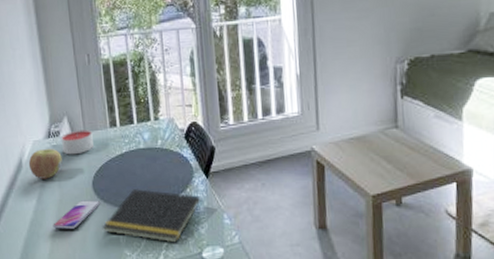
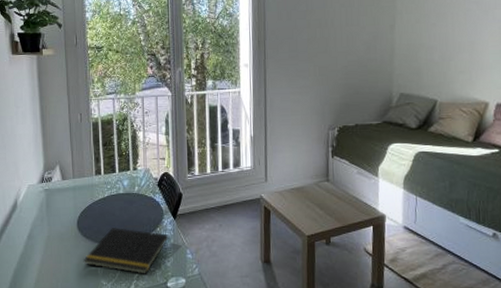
apple: present [28,149,62,179] -> none [22,192,52,218]
smartphone: present [53,200,101,229] -> none [40,236,84,262]
candle: present [61,129,94,155] -> none [53,176,80,198]

